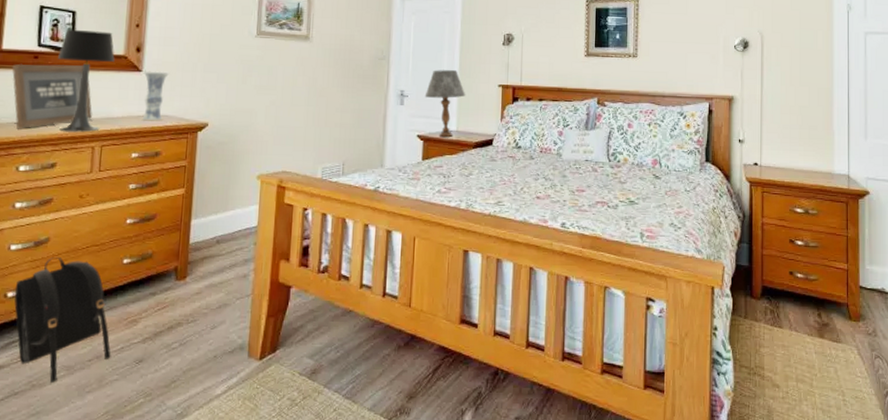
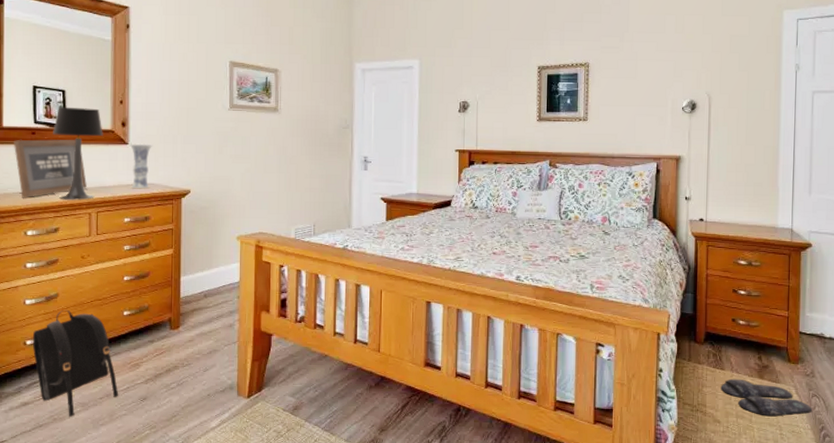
table lamp: present [424,70,466,138] -> none [386,137,425,200]
slippers: none [779,338,876,381] -> present [720,379,812,417]

